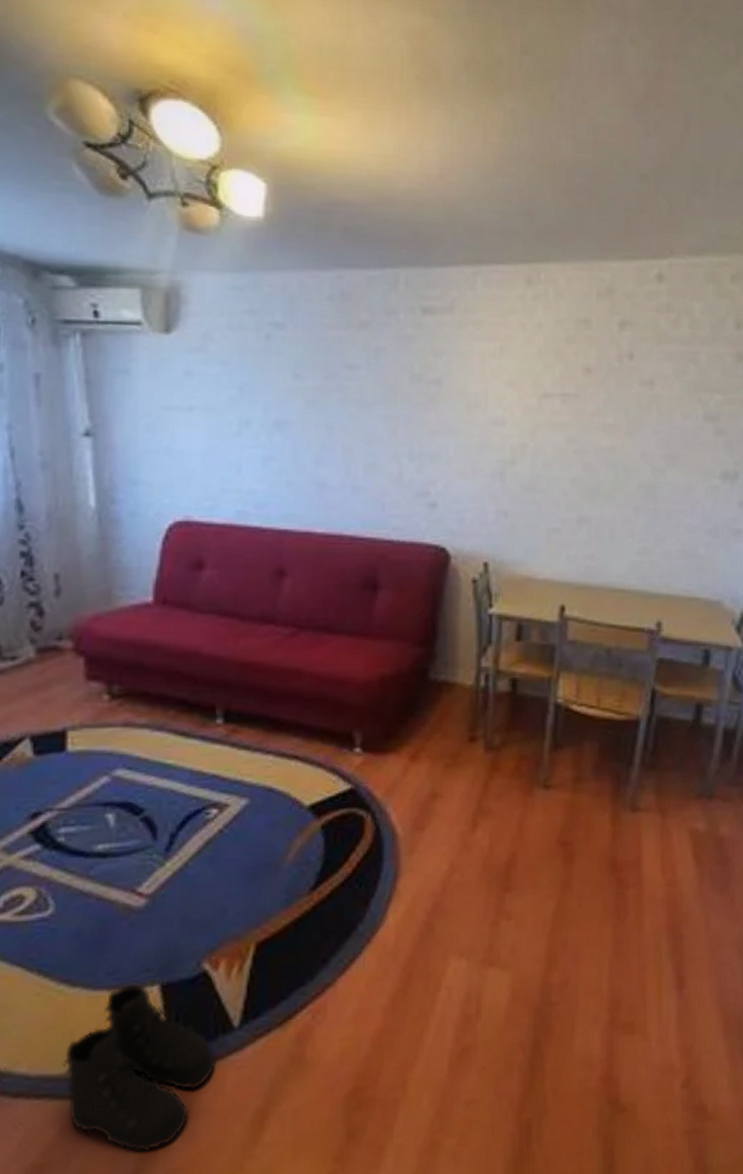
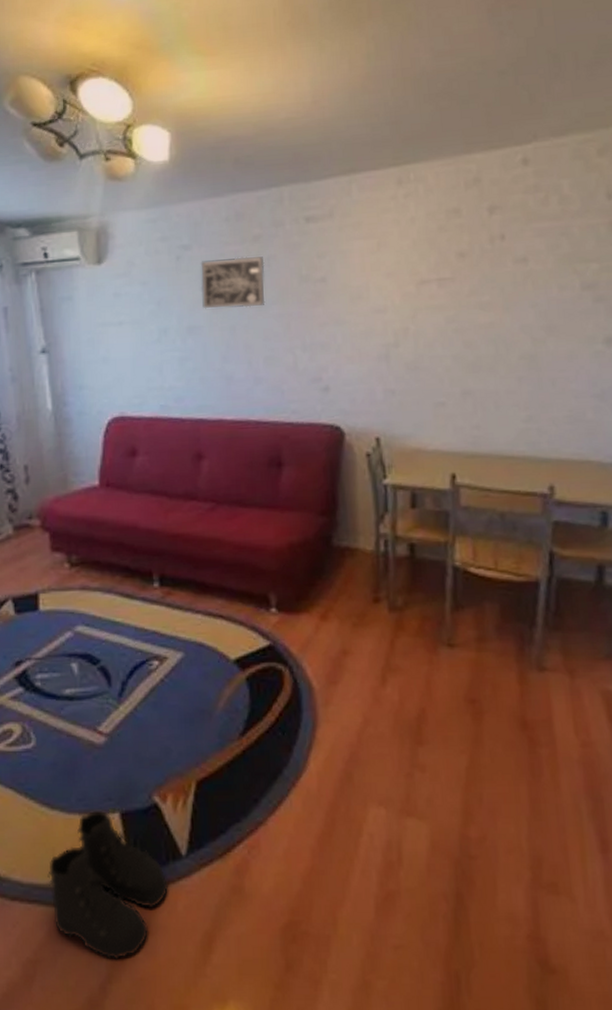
wall art: none [295,344,372,405] -> present [201,256,265,309]

